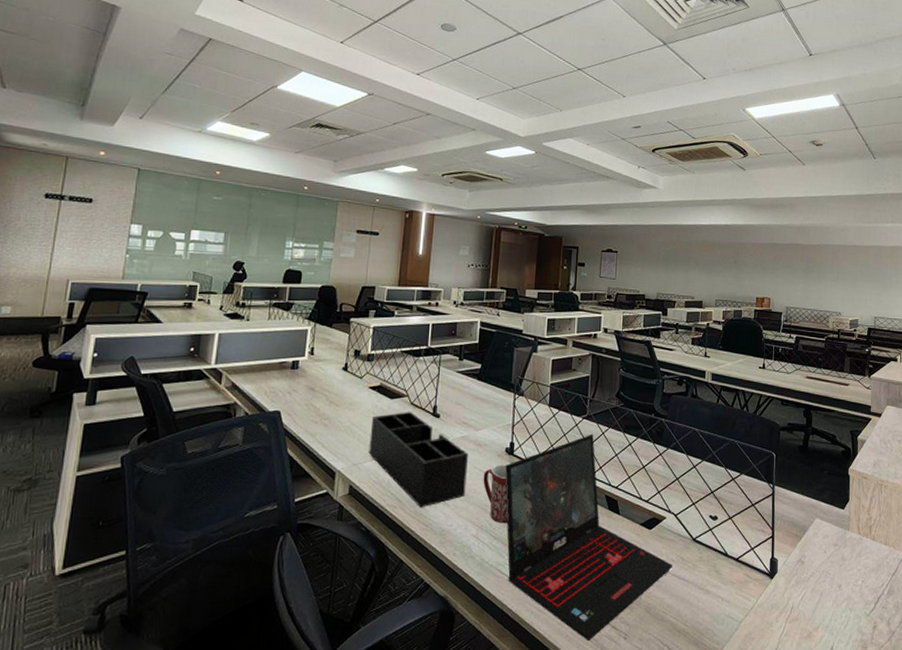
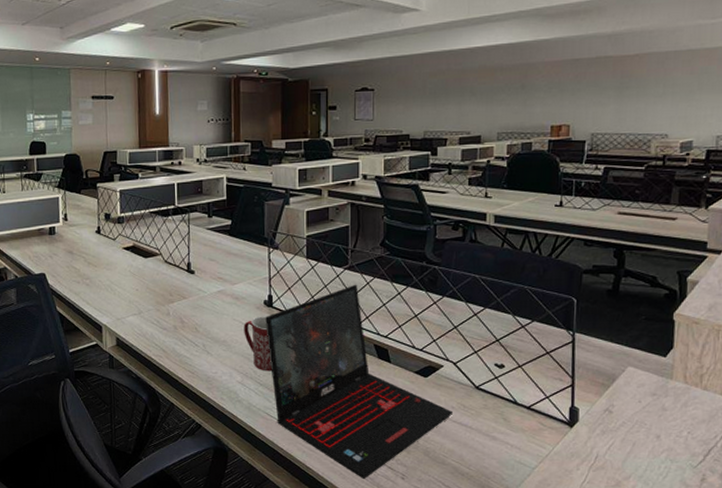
desk organizer: present [369,411,468,508] -> none [129,268,227,357]

